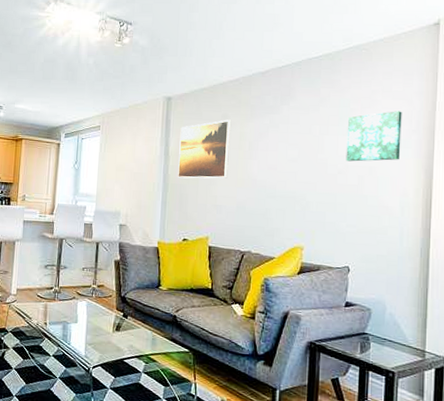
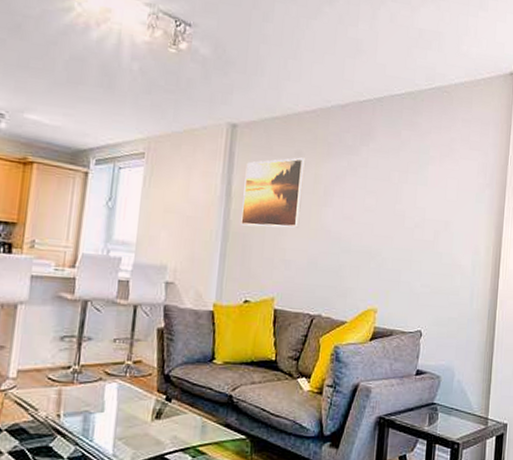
wall art: present [346,111,402,162] -> none [423,162,478,216]

